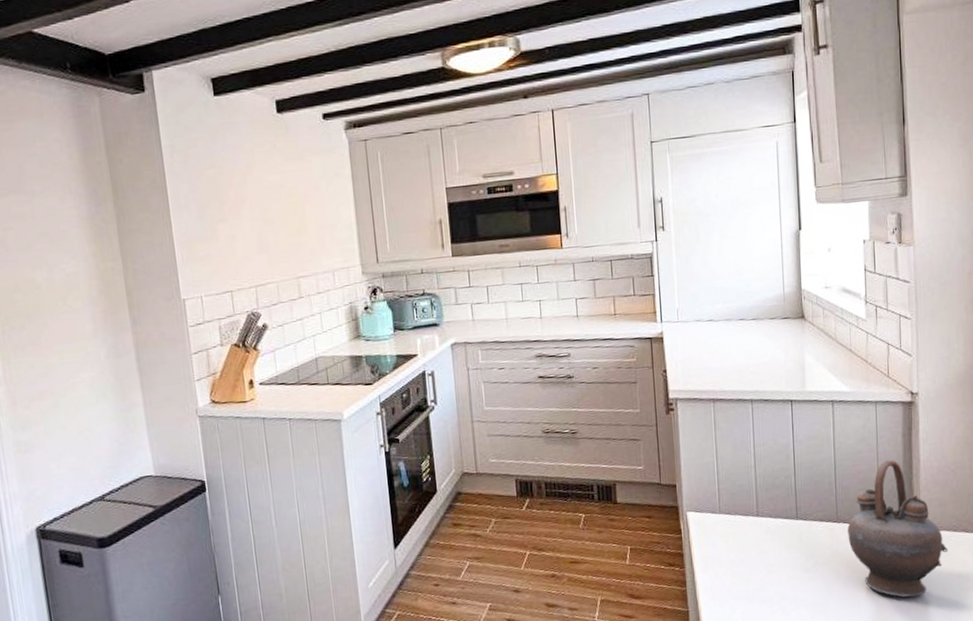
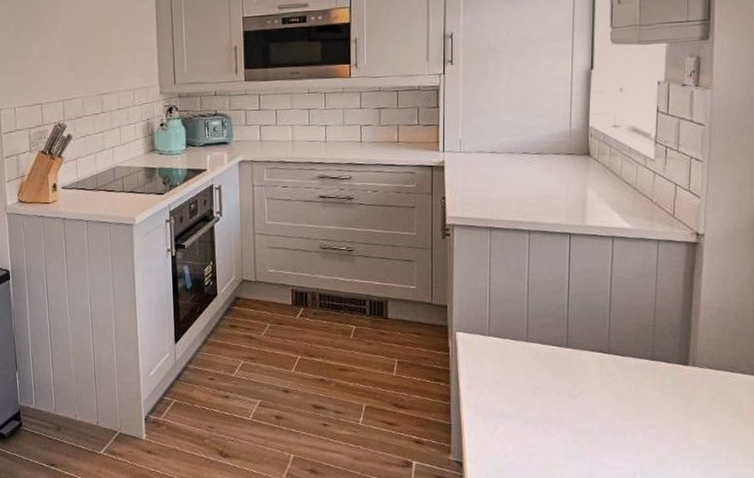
teapot: present [847,459,948,598] -> none [618,297,723,432]

